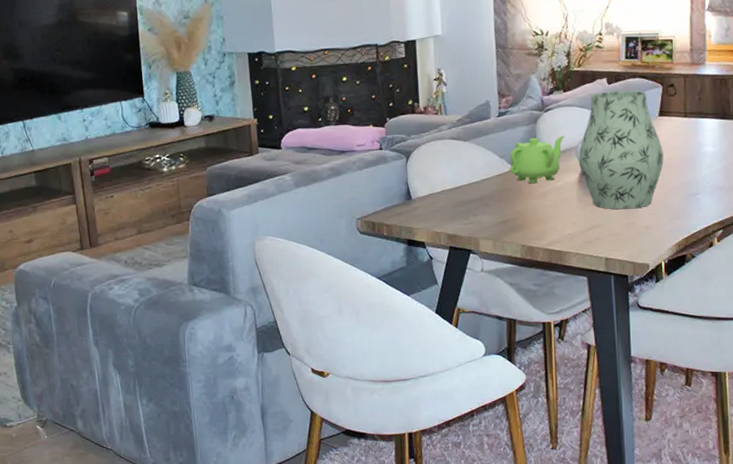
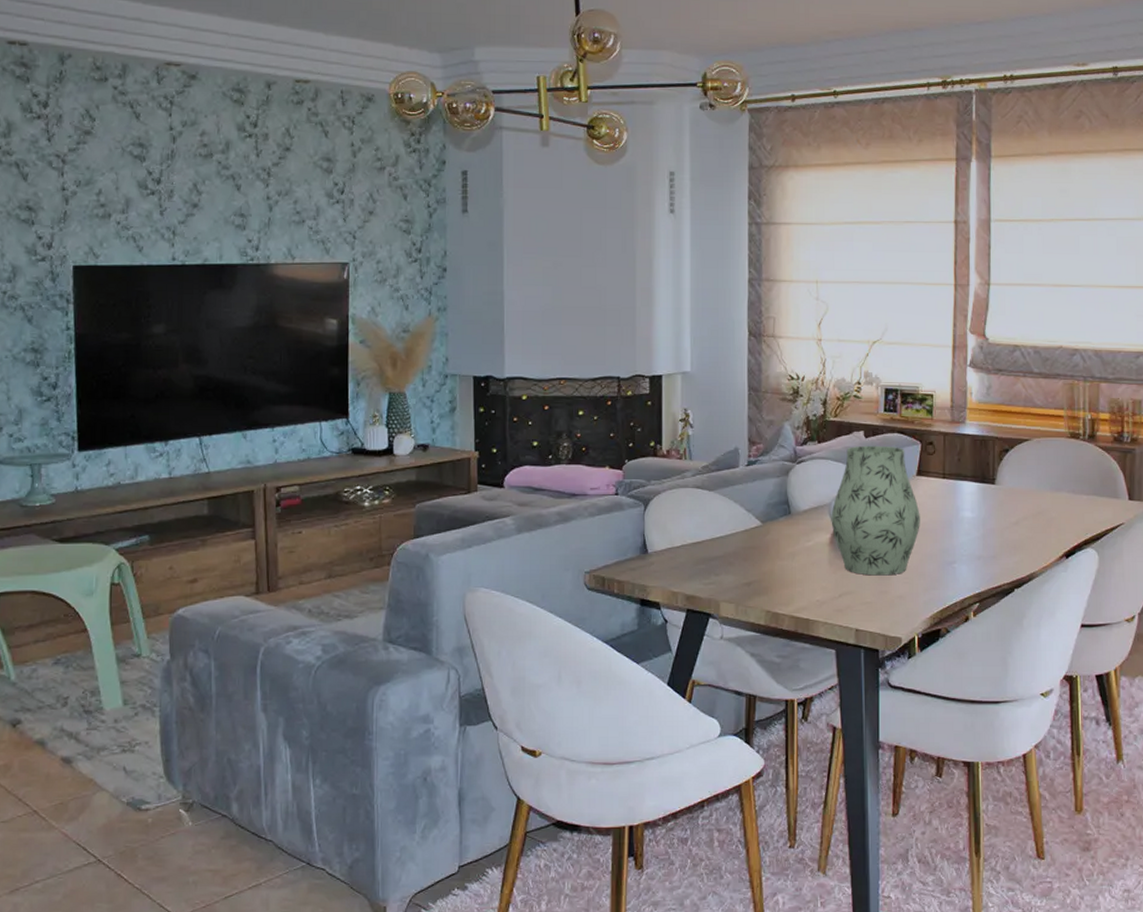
teapot: present [509,135,565,184] -> none [757,491,817,543]

